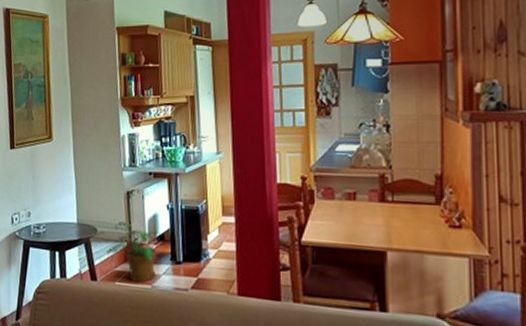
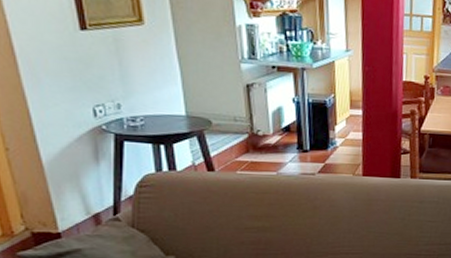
potted plant: present [106,221,162,283] -> none [225,114,287,170]

